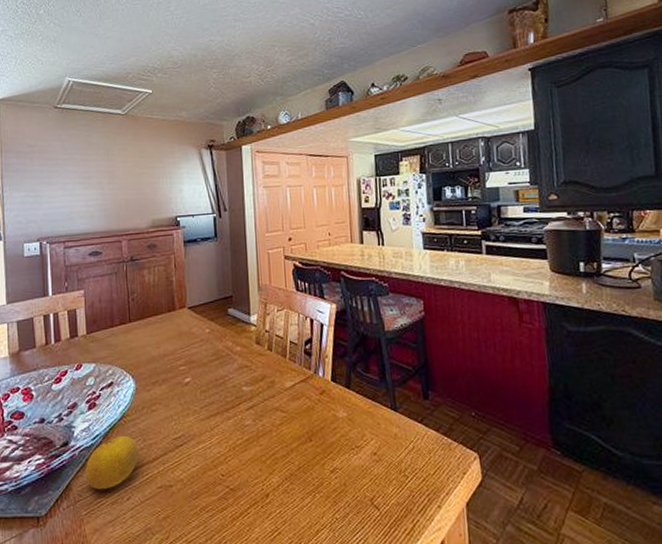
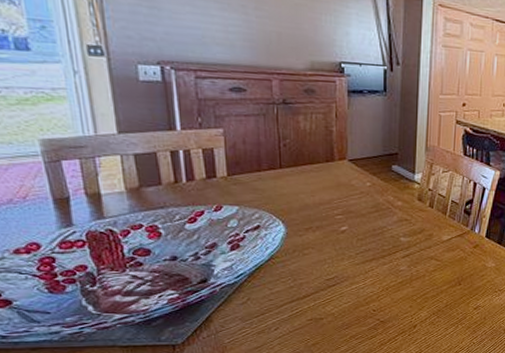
fruit: present [85,435,140,490] -> none [227,275,289,322]

